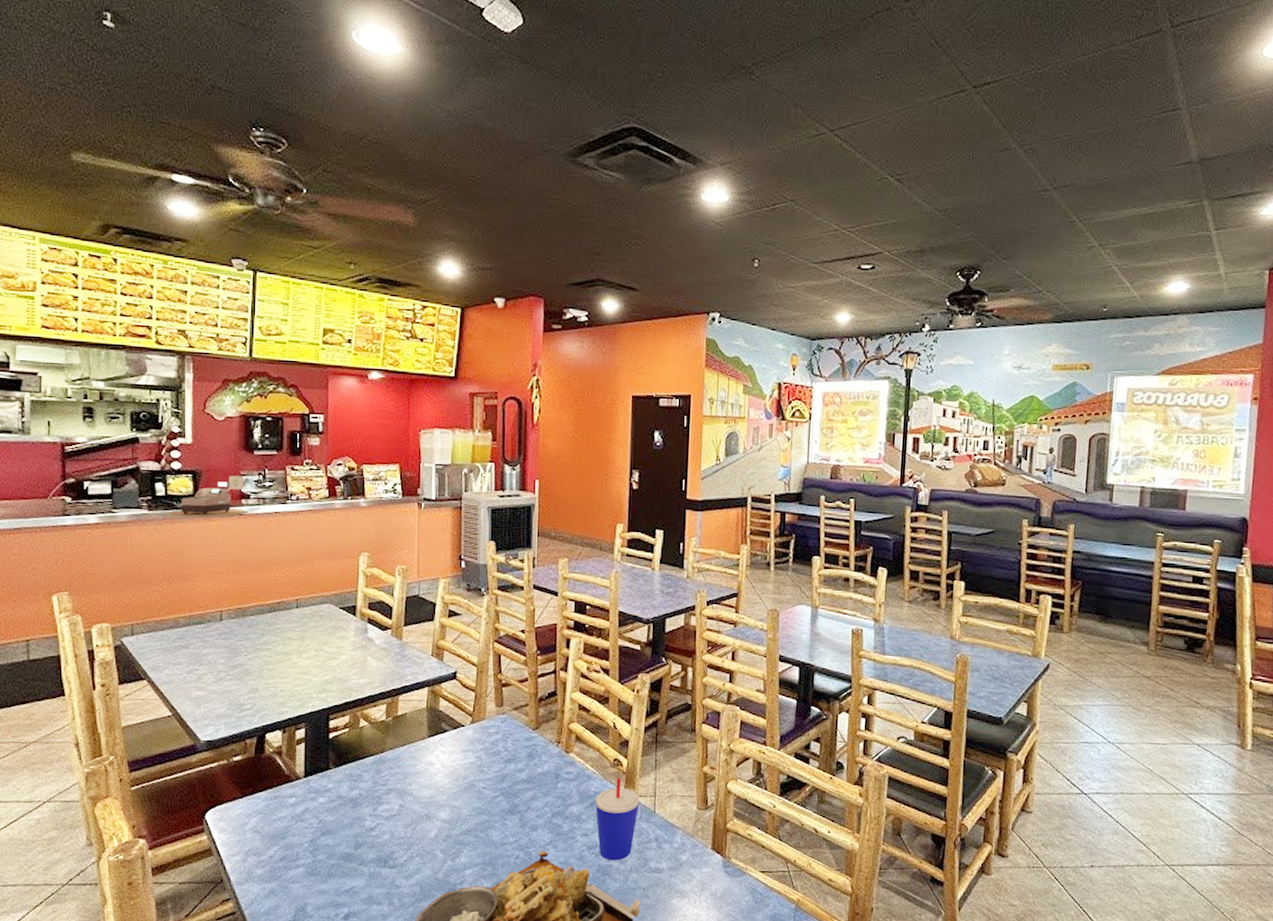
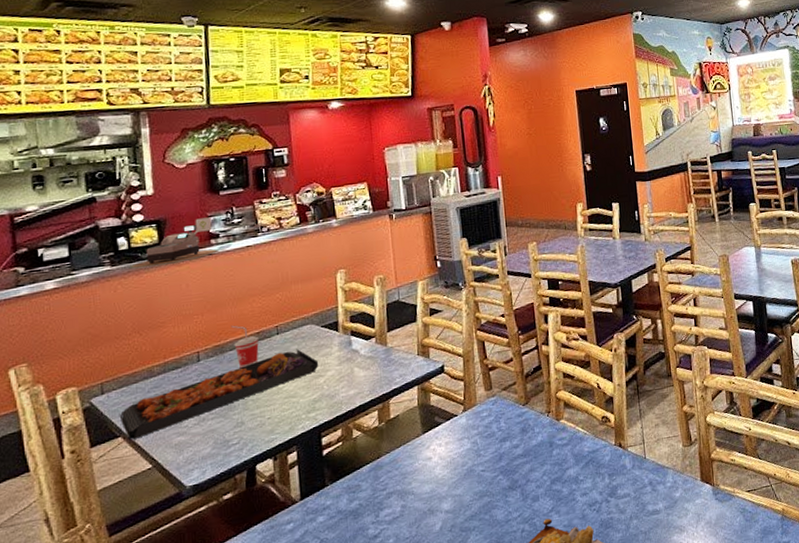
food tray: none [145,626,334,685] -> present [119,348,319,439]
beverage cup: none [254,590,280,636] -> present [231,325,260,369]
beverage cup: present [595,778,640,861] -> none [589,433,631,513]

